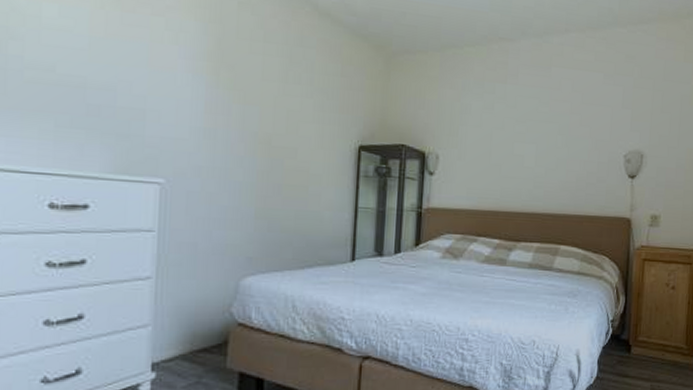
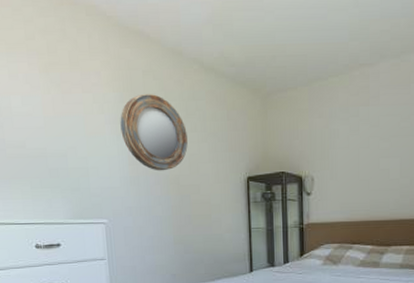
home mirror: none [199,28,288,126] -> present [120,93,188,171]

